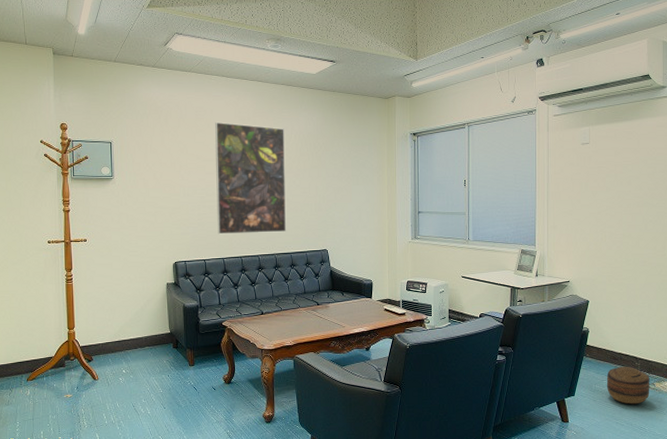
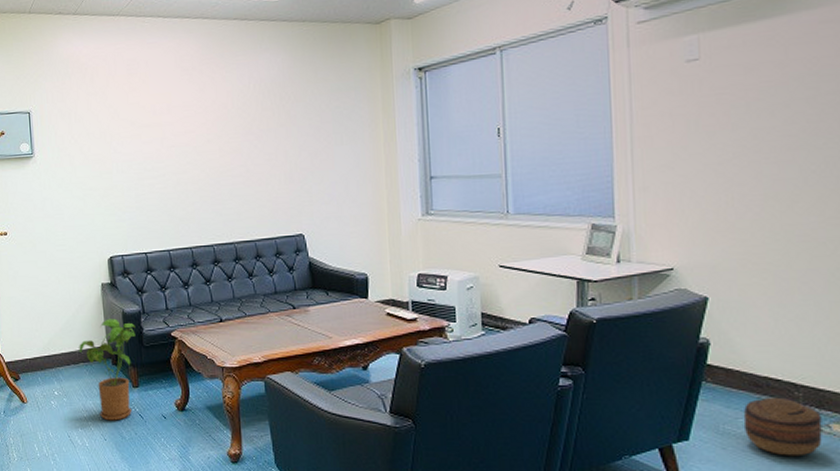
house plant: none [145,311,194,393] -> present [79,318,136,421]
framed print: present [215,121,286,235] -> none [151,75,247,220]

